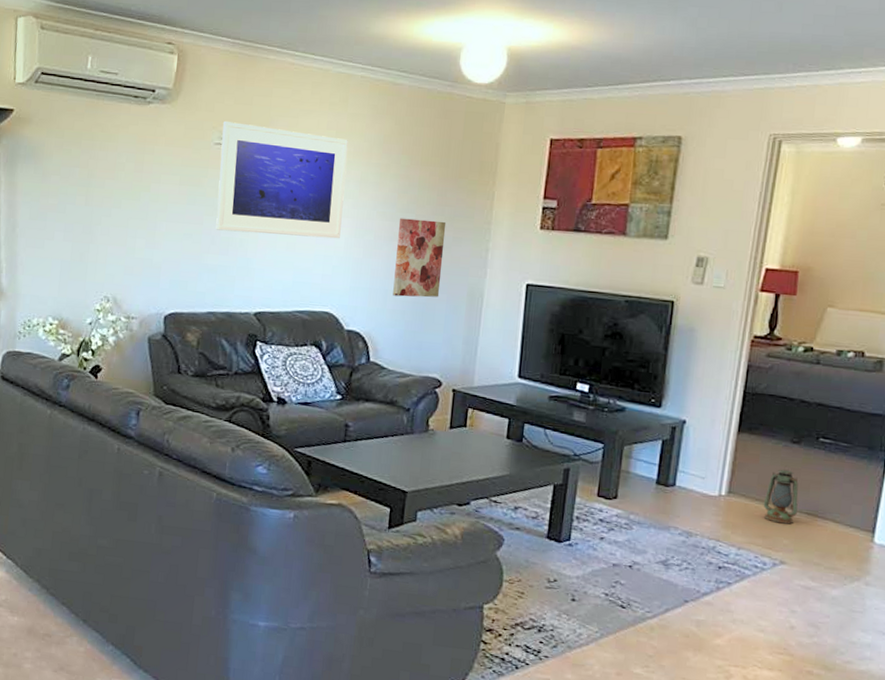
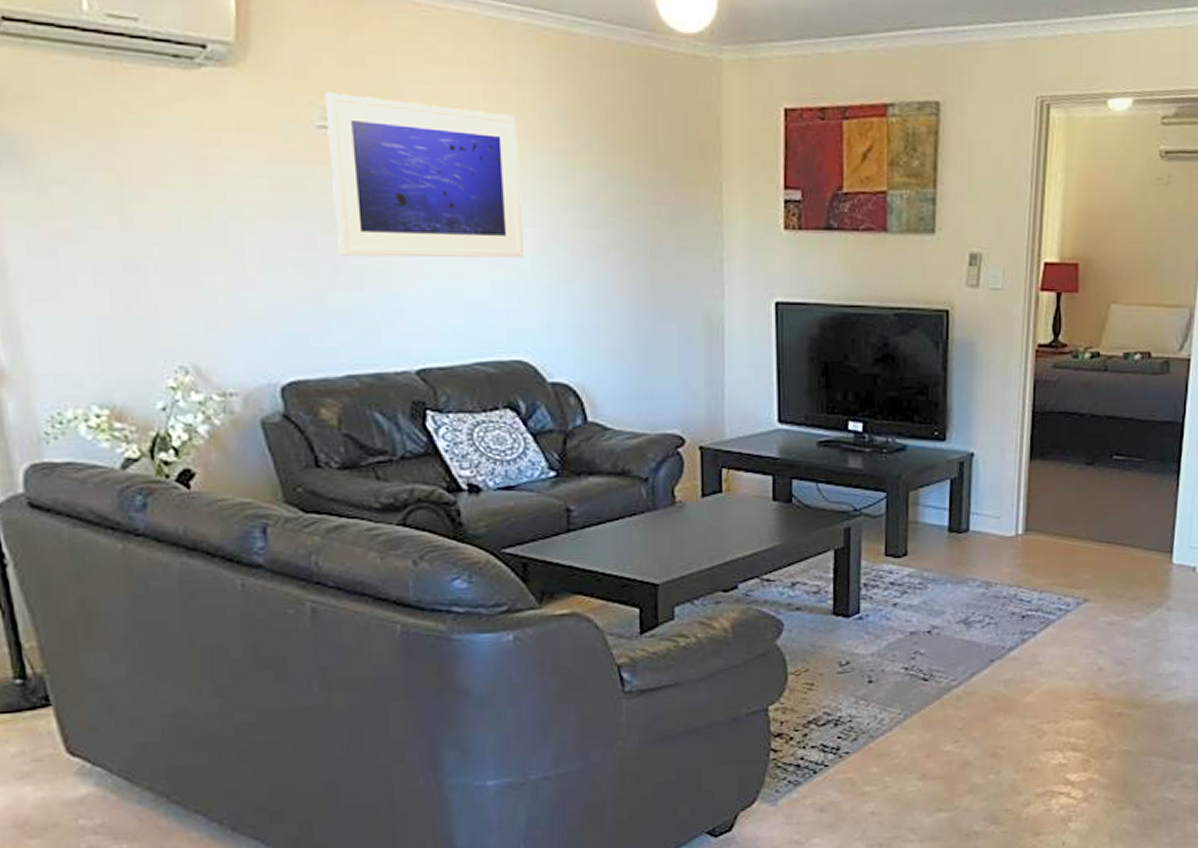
wall art: present [393,218,447,298] -> none [601,224,668,331]
lantern: present [763,466,799,524] -> none [1062,491,1097,557]

